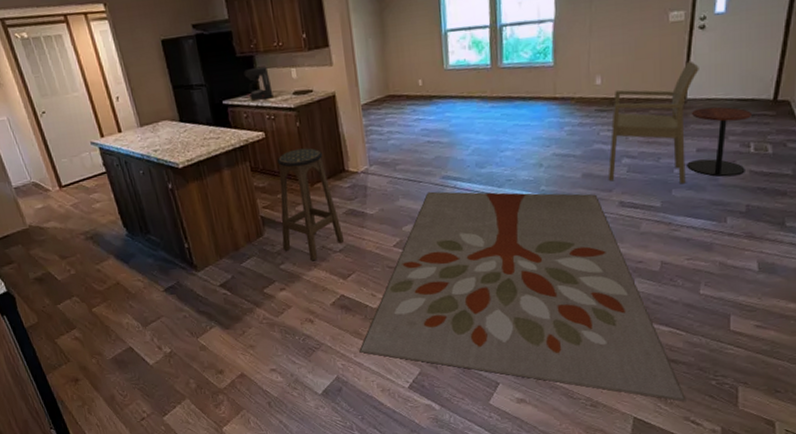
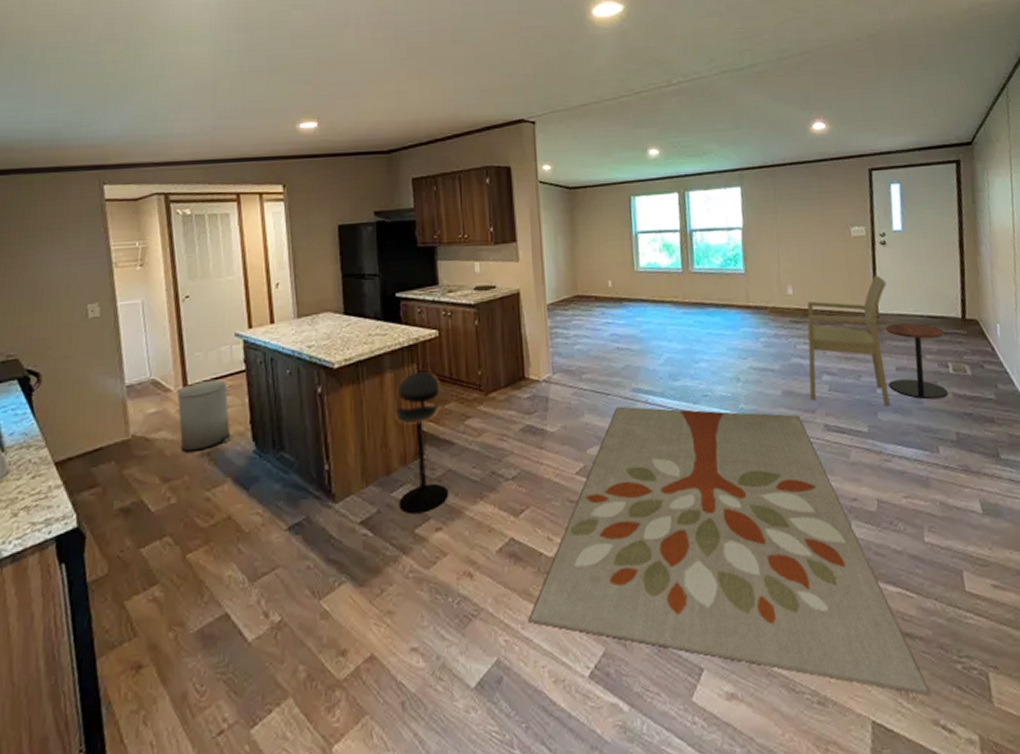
pedal bin: none [54,180,109,238] -> present [177,379,234,453]
bar stool: none [236,167,288,279] -> present [396,371,449,515]
coffee maker: present [243,66,273,101] -> none [423,258,453,294]
stool: present [277,148,344,261] -> none [445,350,518,492]

